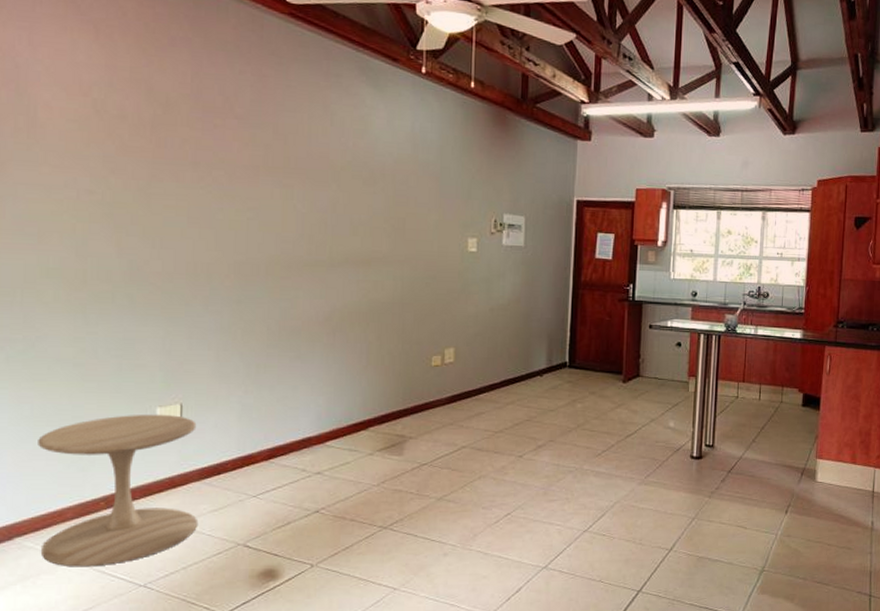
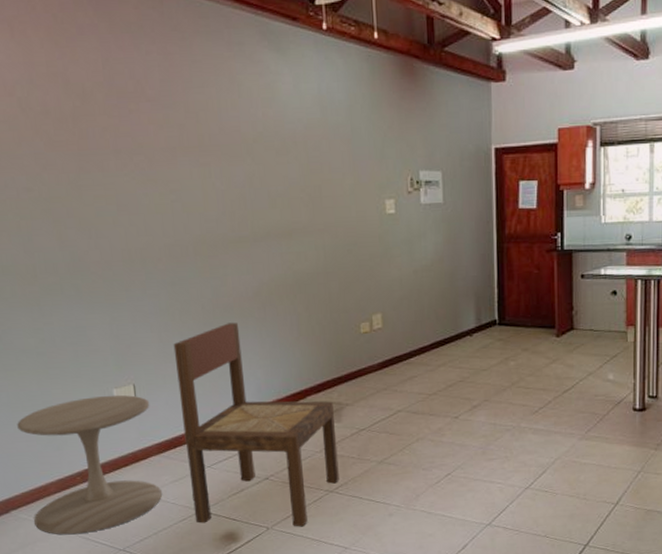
dining chair: none [230,346,397,565] -> present [173,322,339,527]

